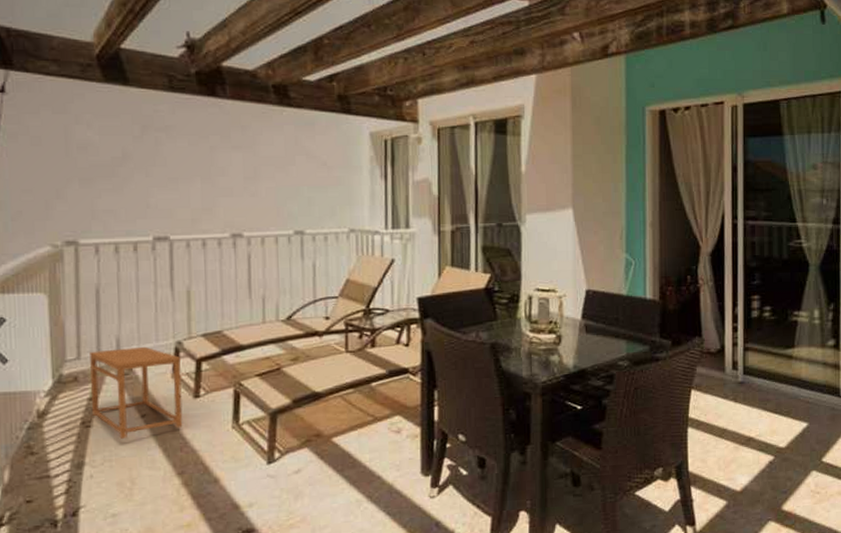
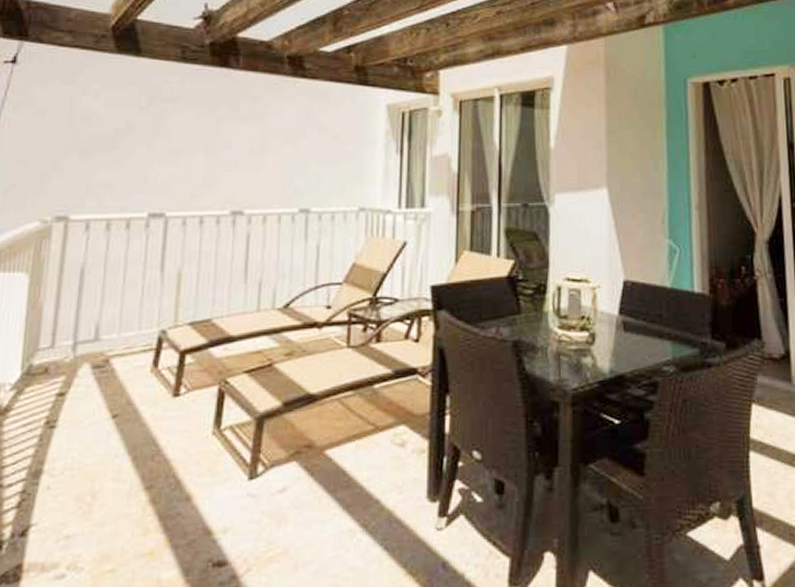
side table: present [90,346,183,439] -> none [58,335,164,443]

